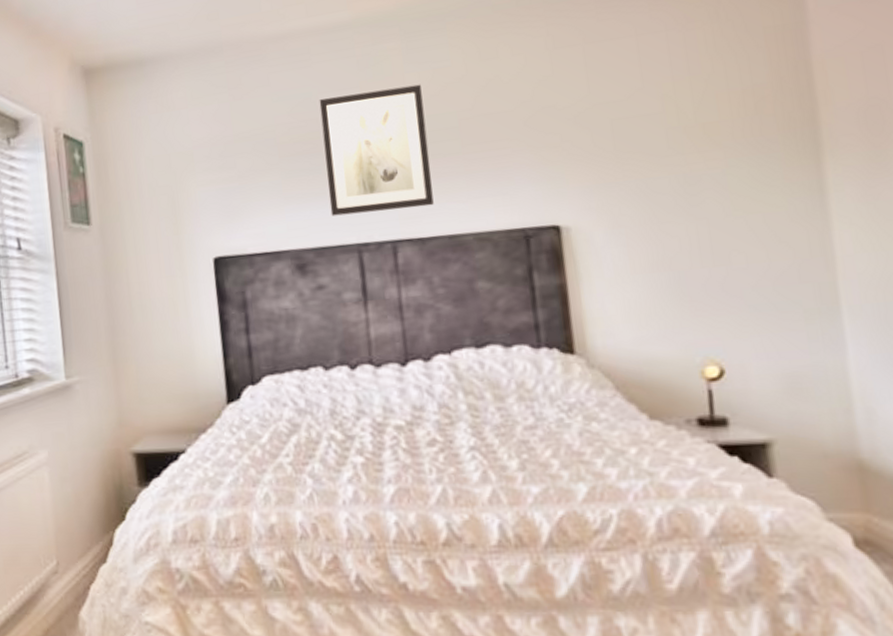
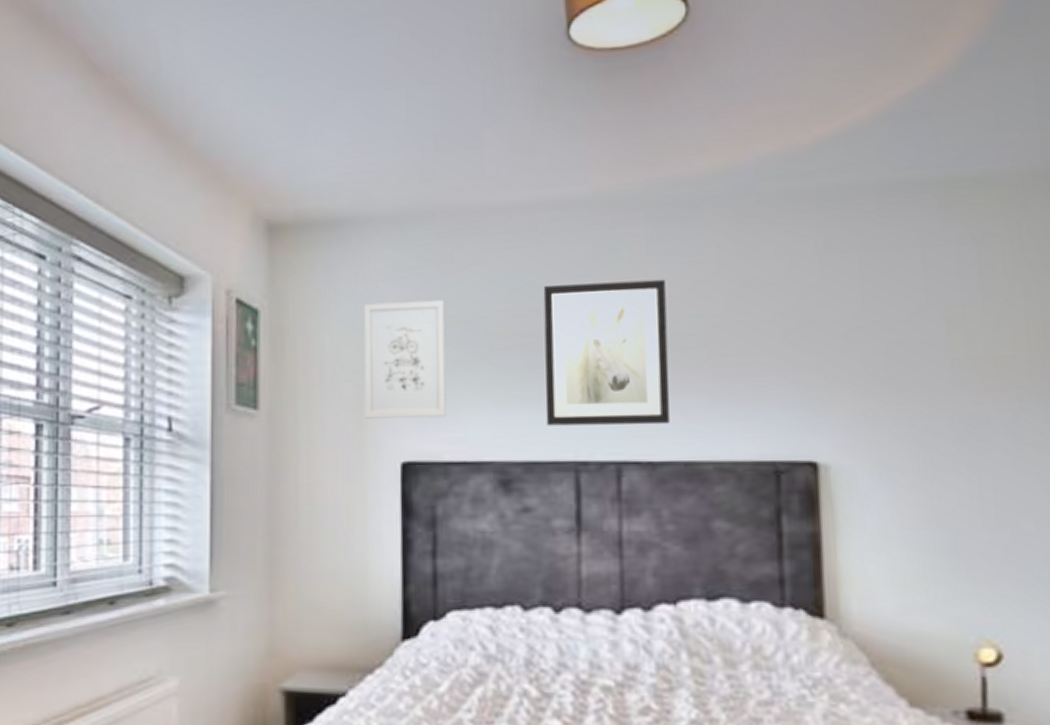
wall art: none [170,119,248,225] -> present [364,299,447,419]

